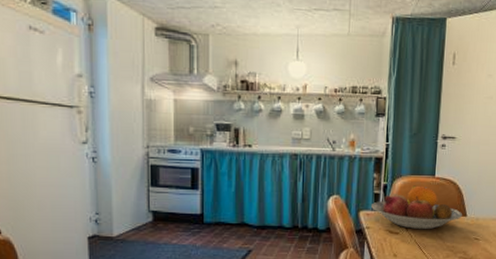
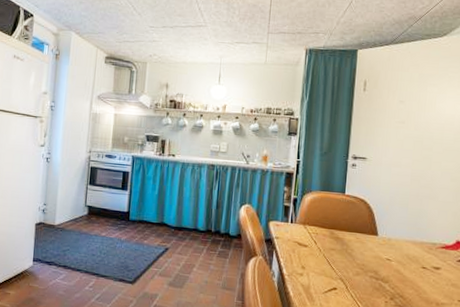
fruit bowl: present [371,185,463,230] -> none [281,201,374,246]

